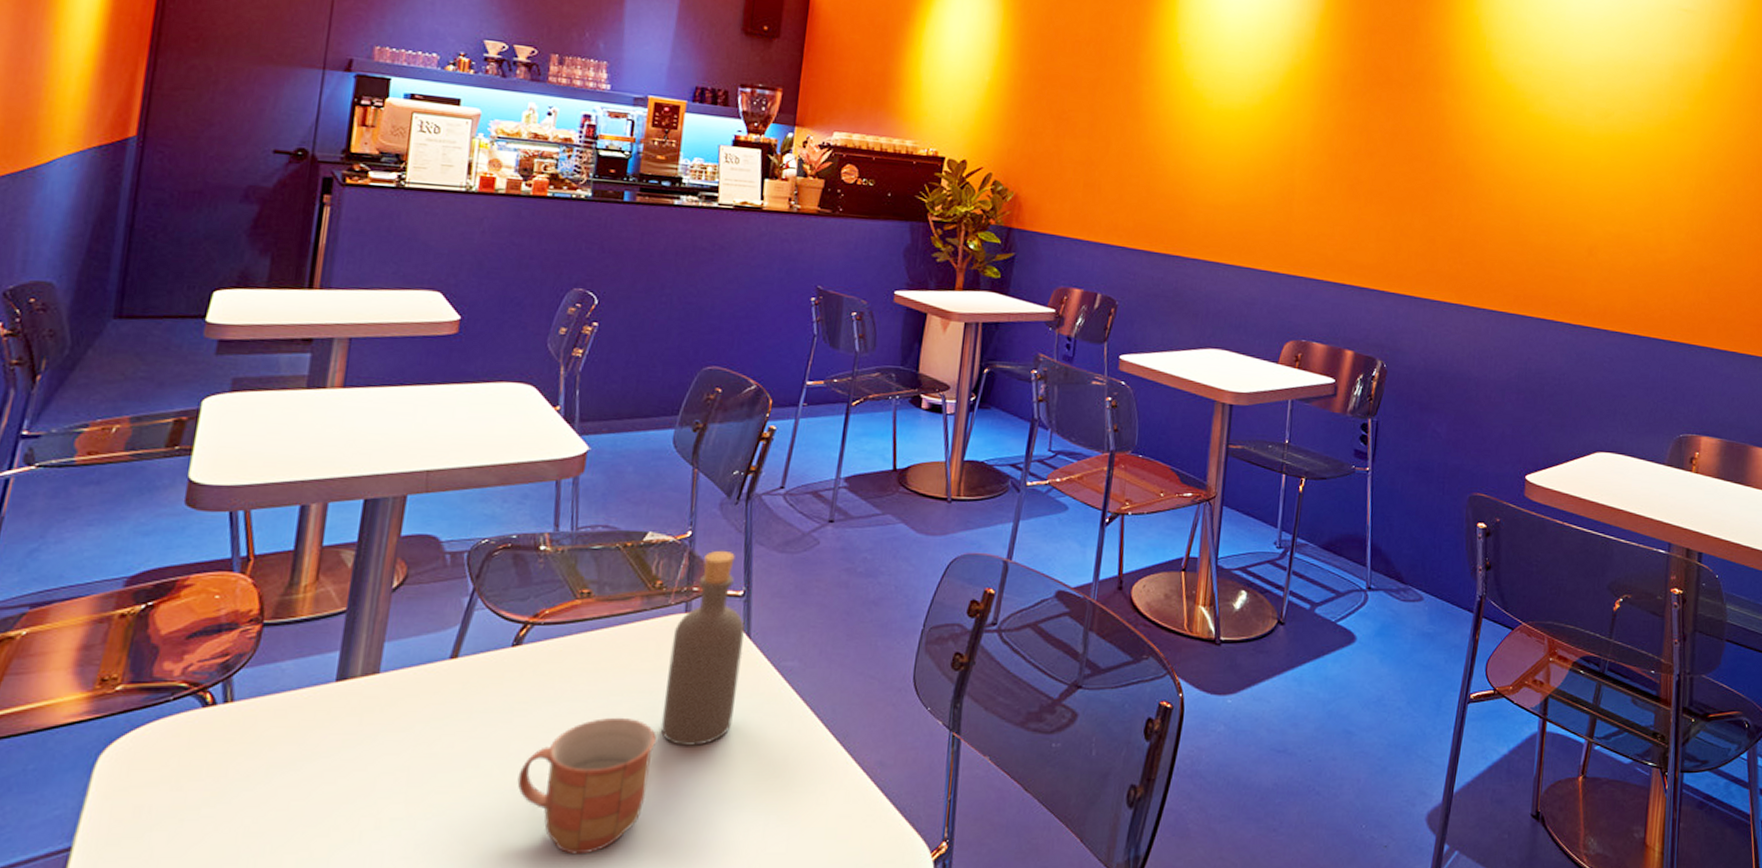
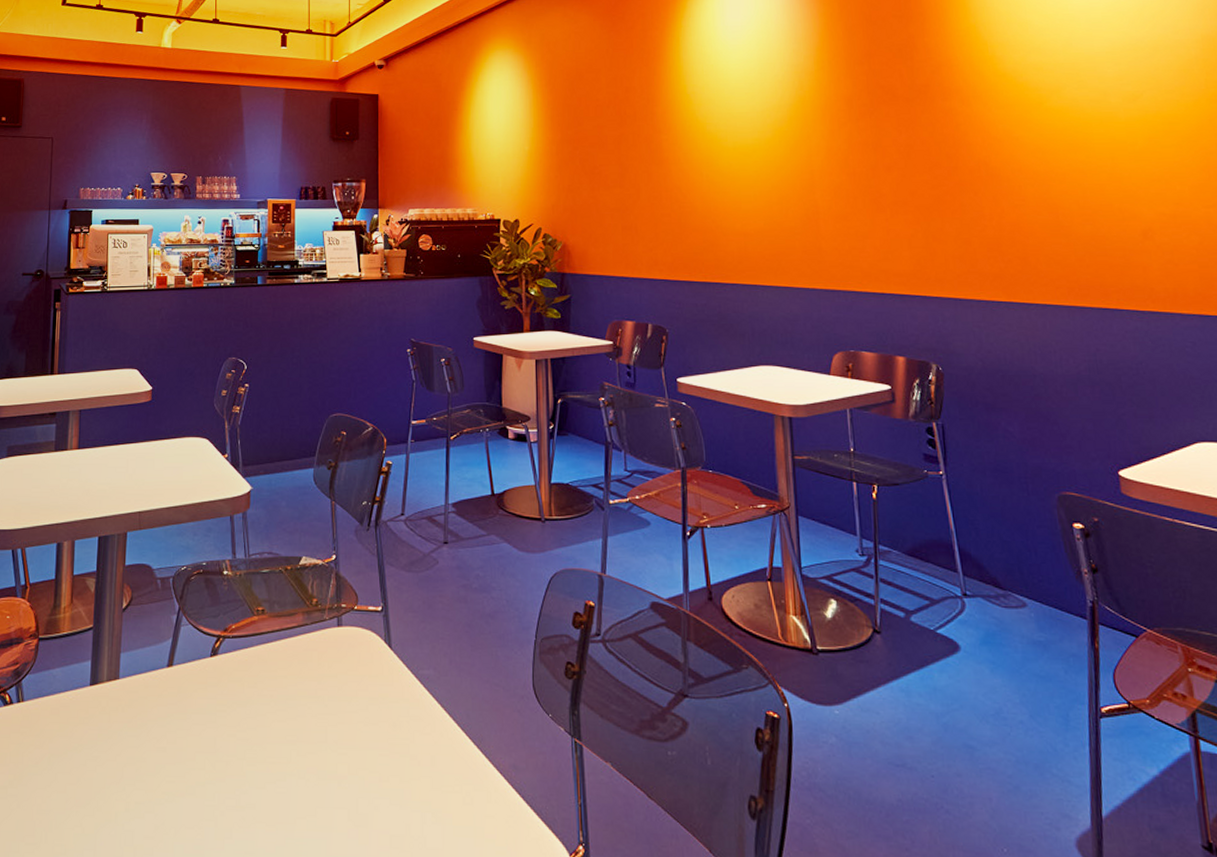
mug: present [517,717,656,855] -> none [224,719,326,842]
bottle: present [661,550,745,746] -> none [329,571,387,746]

